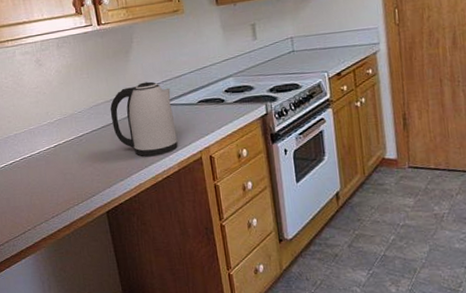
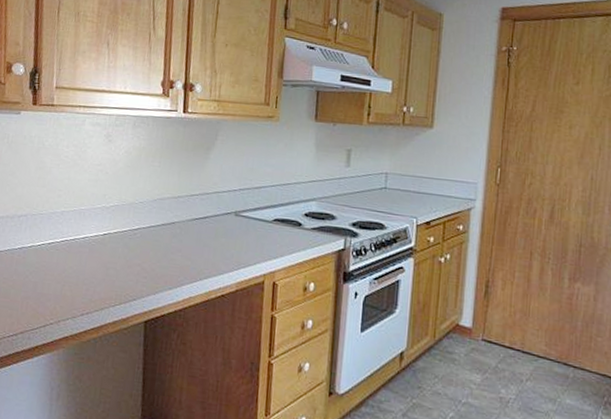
kettle: present [110,81,178,157] -> none [174,185,246,270]

